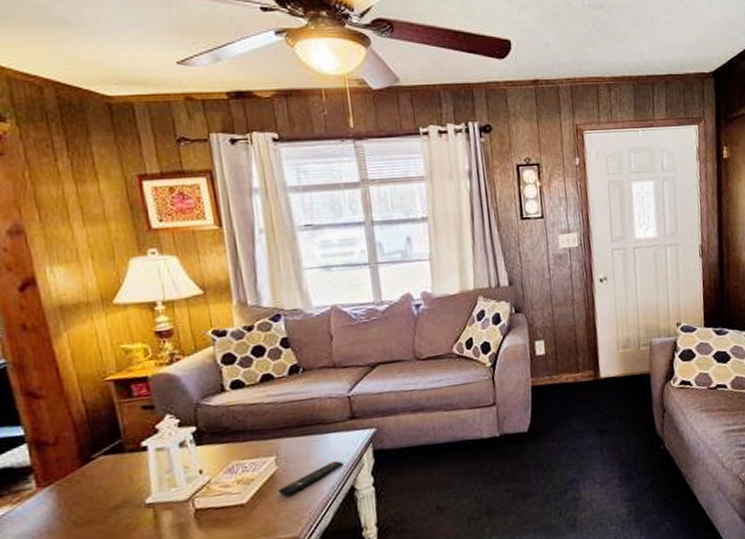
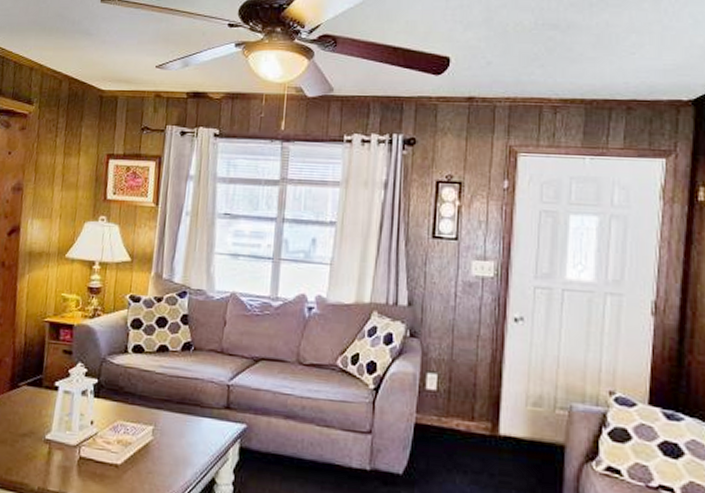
remote control: present [277,460,344,497] -> none [147,447,210,470]

